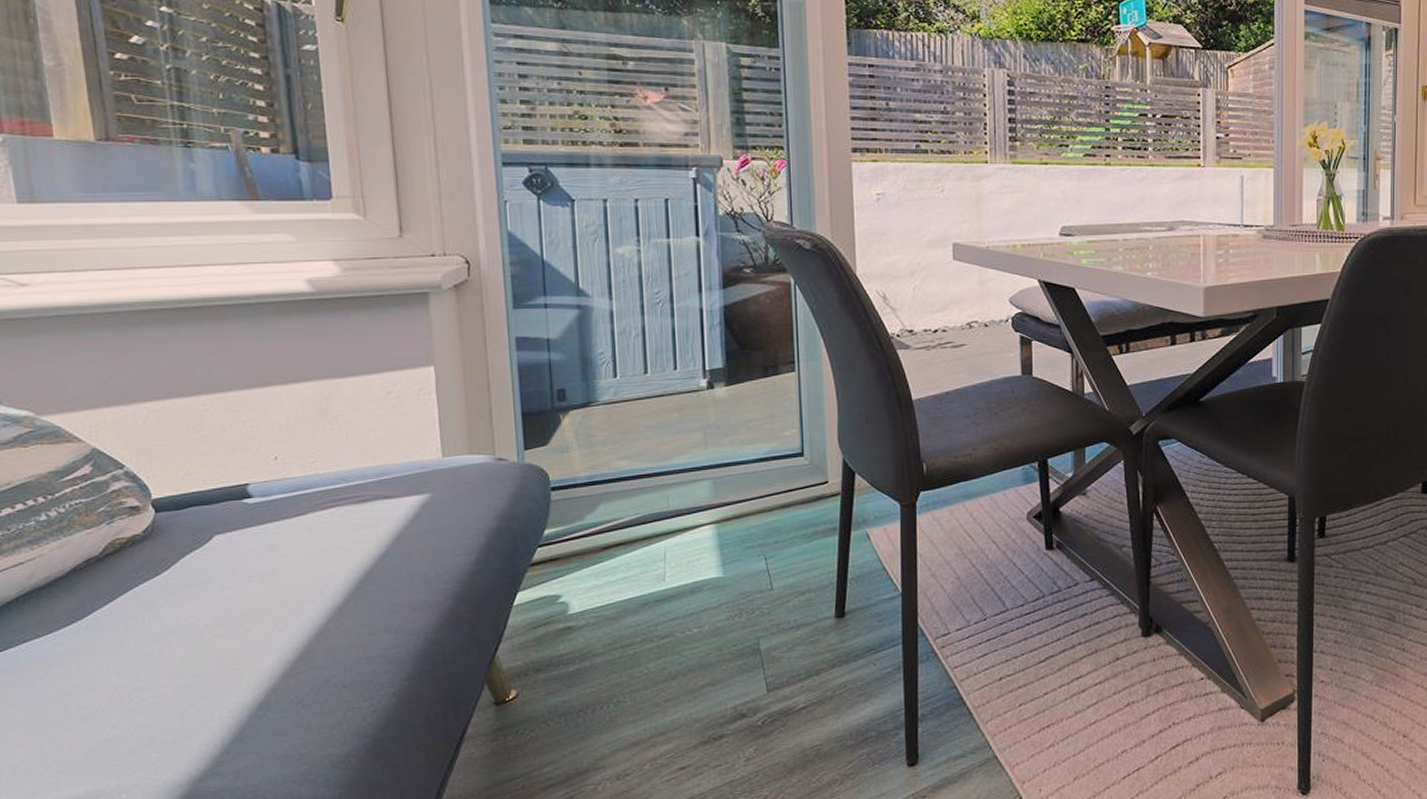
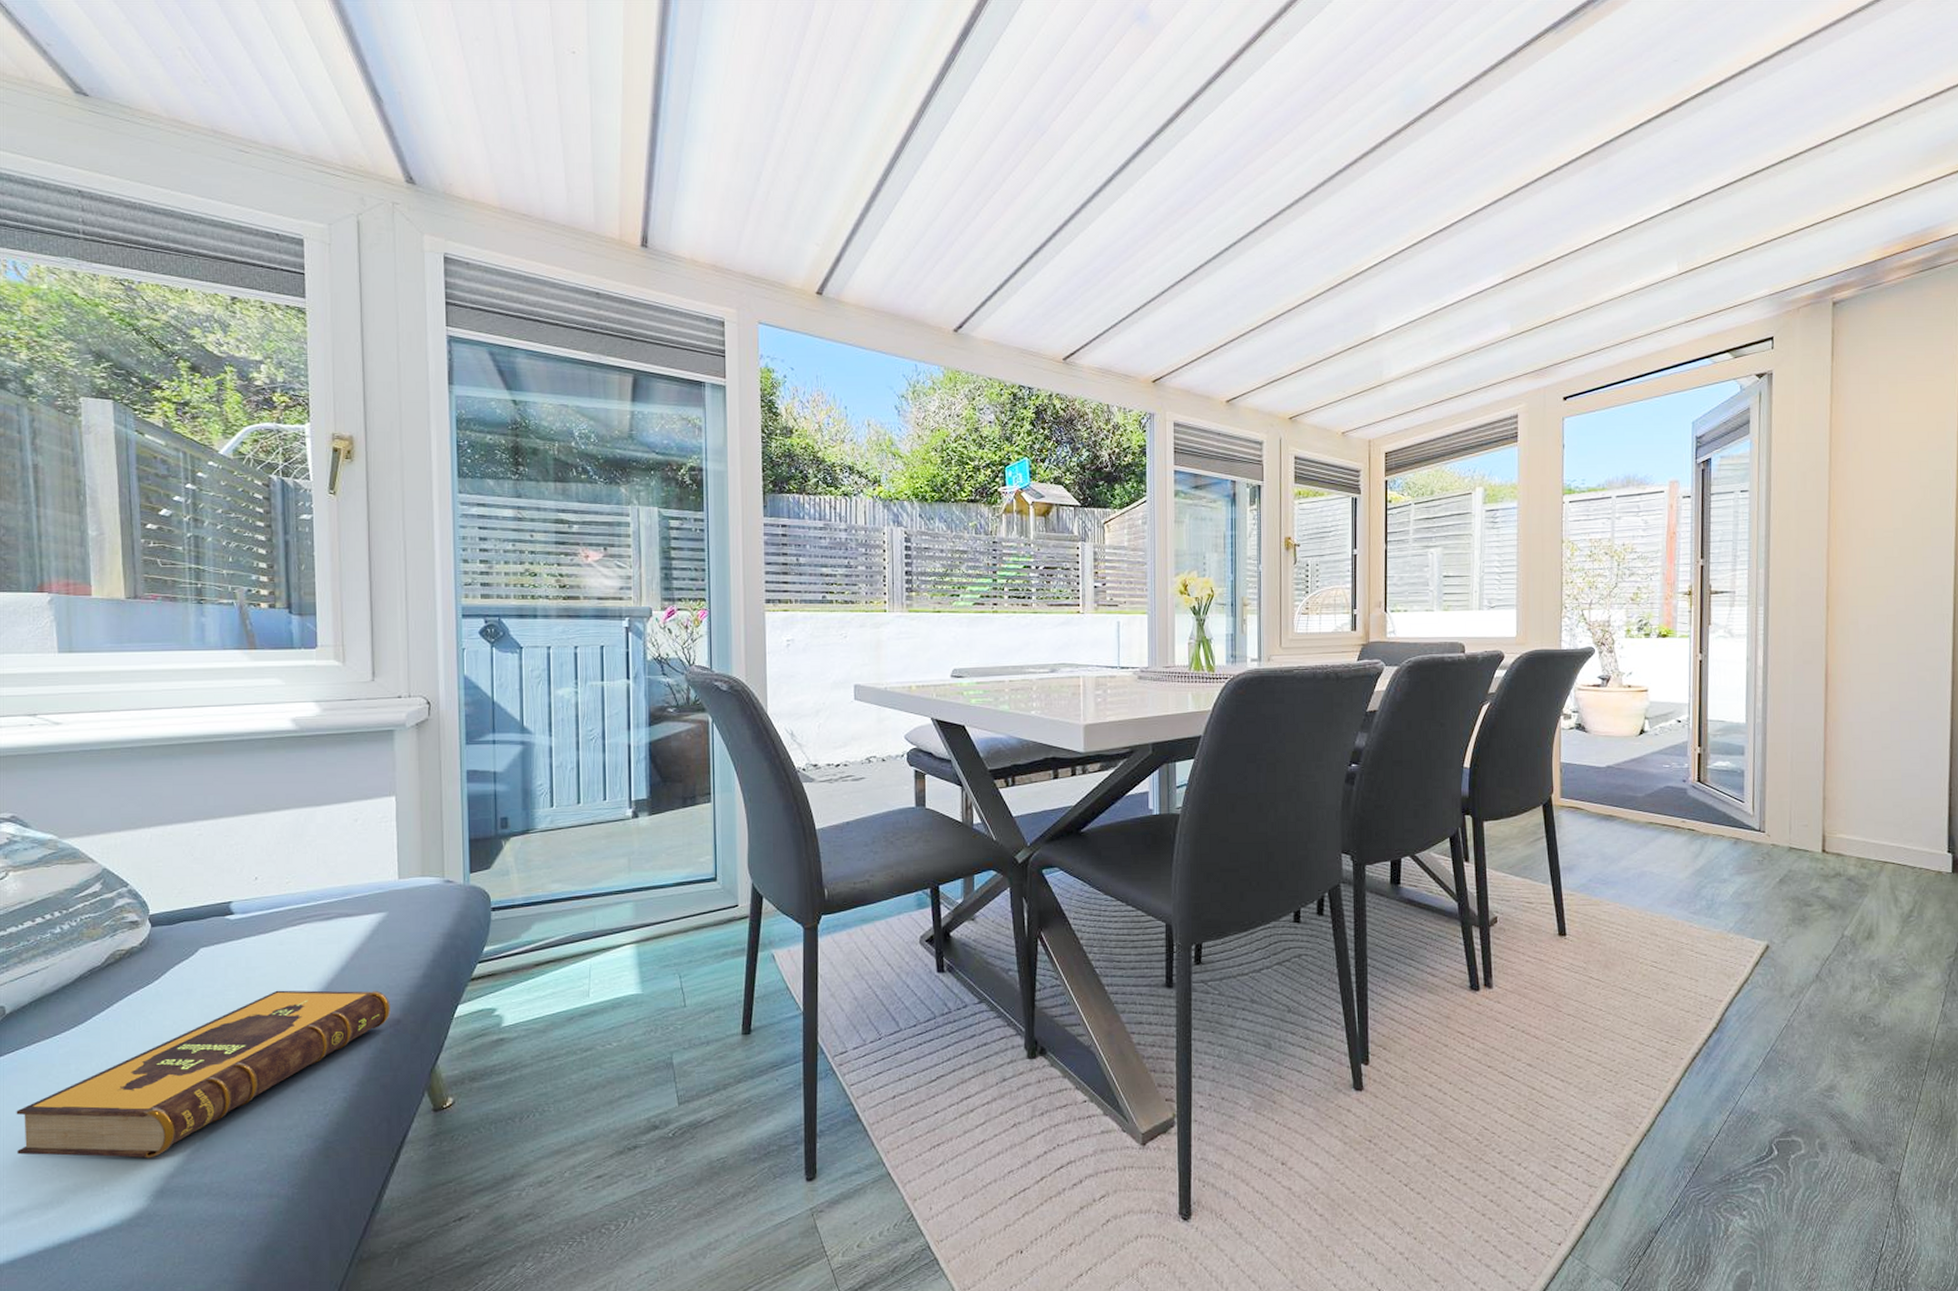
hardback book: none [10,578,441,763] -> present [16,990,391,1158]

